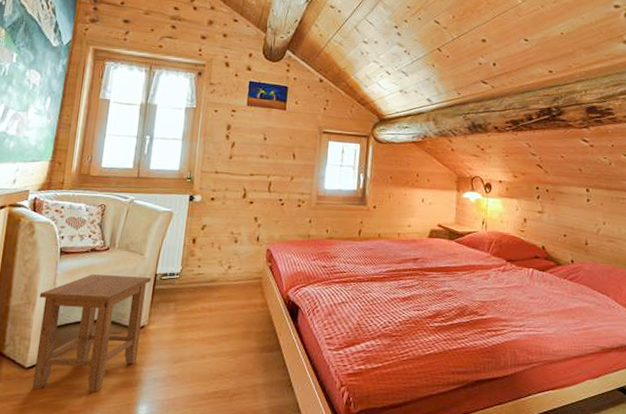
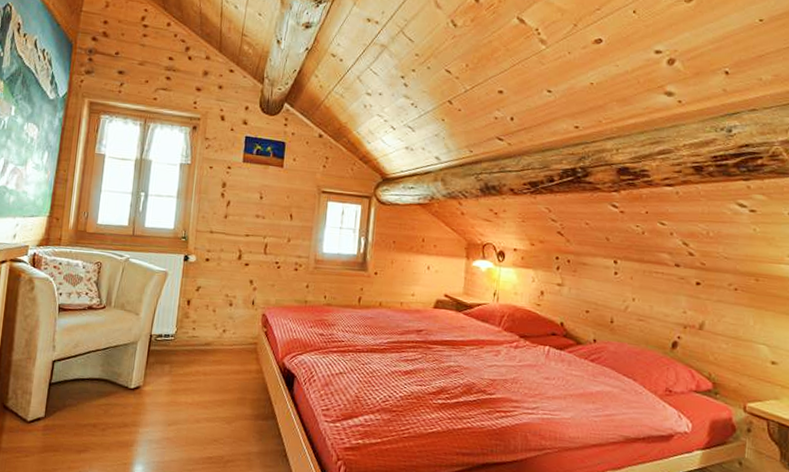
stool: present [32,274,151,392] -> none [34,332,147,450]

